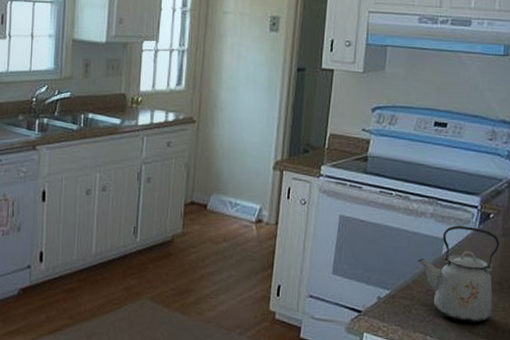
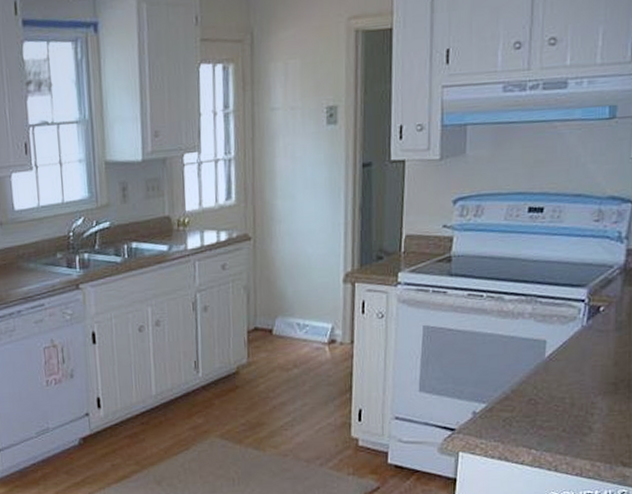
kettle: present [418,225,500,322] -> none [517,323,612,431]

